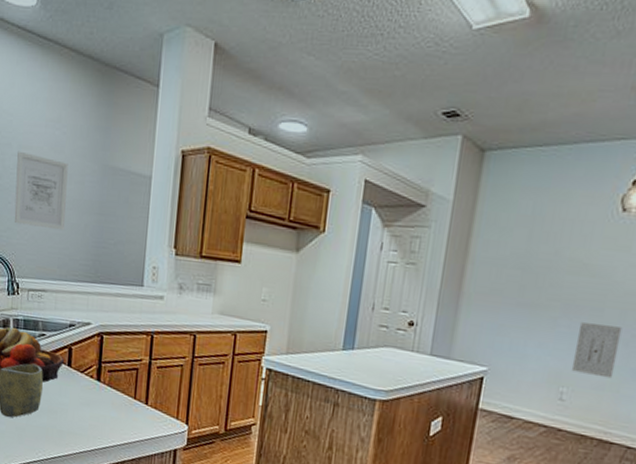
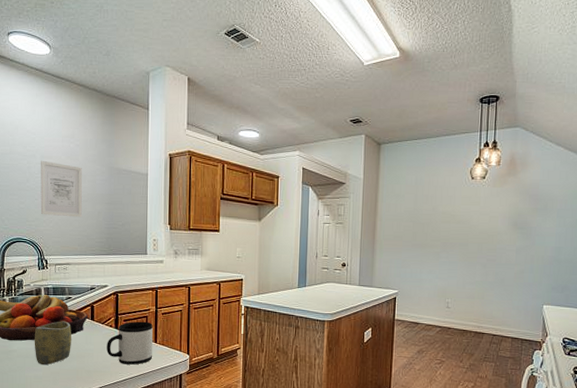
mug: none [84,373,144,431] -> present [107,321,153,365]
wall art: present [571,321,623,379] -> none [452,253,481,290]

